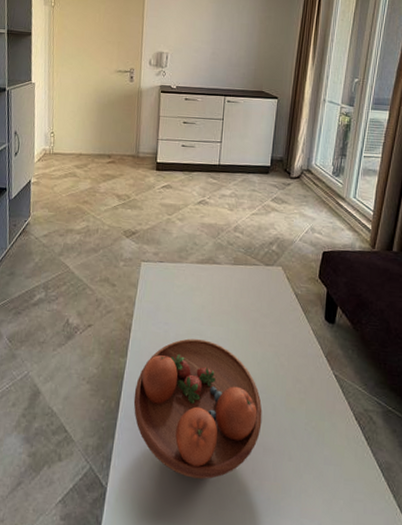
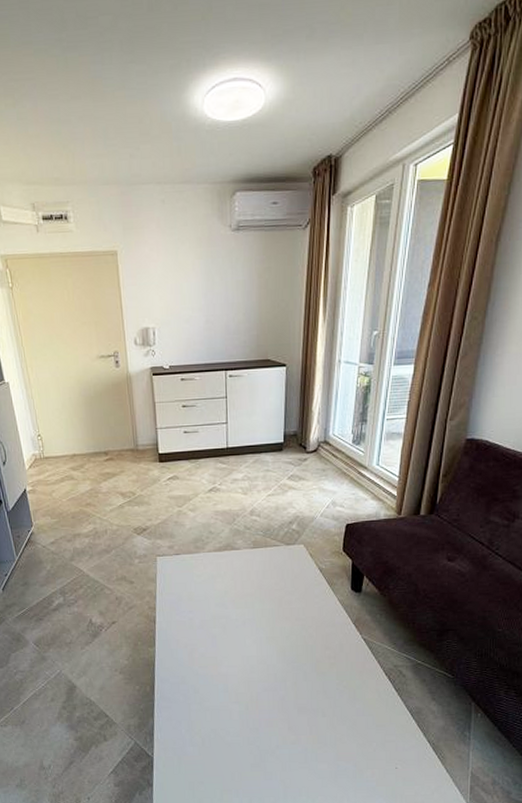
fruit bowl: present [133,338,263,479] -> none [167,622,294,741]

